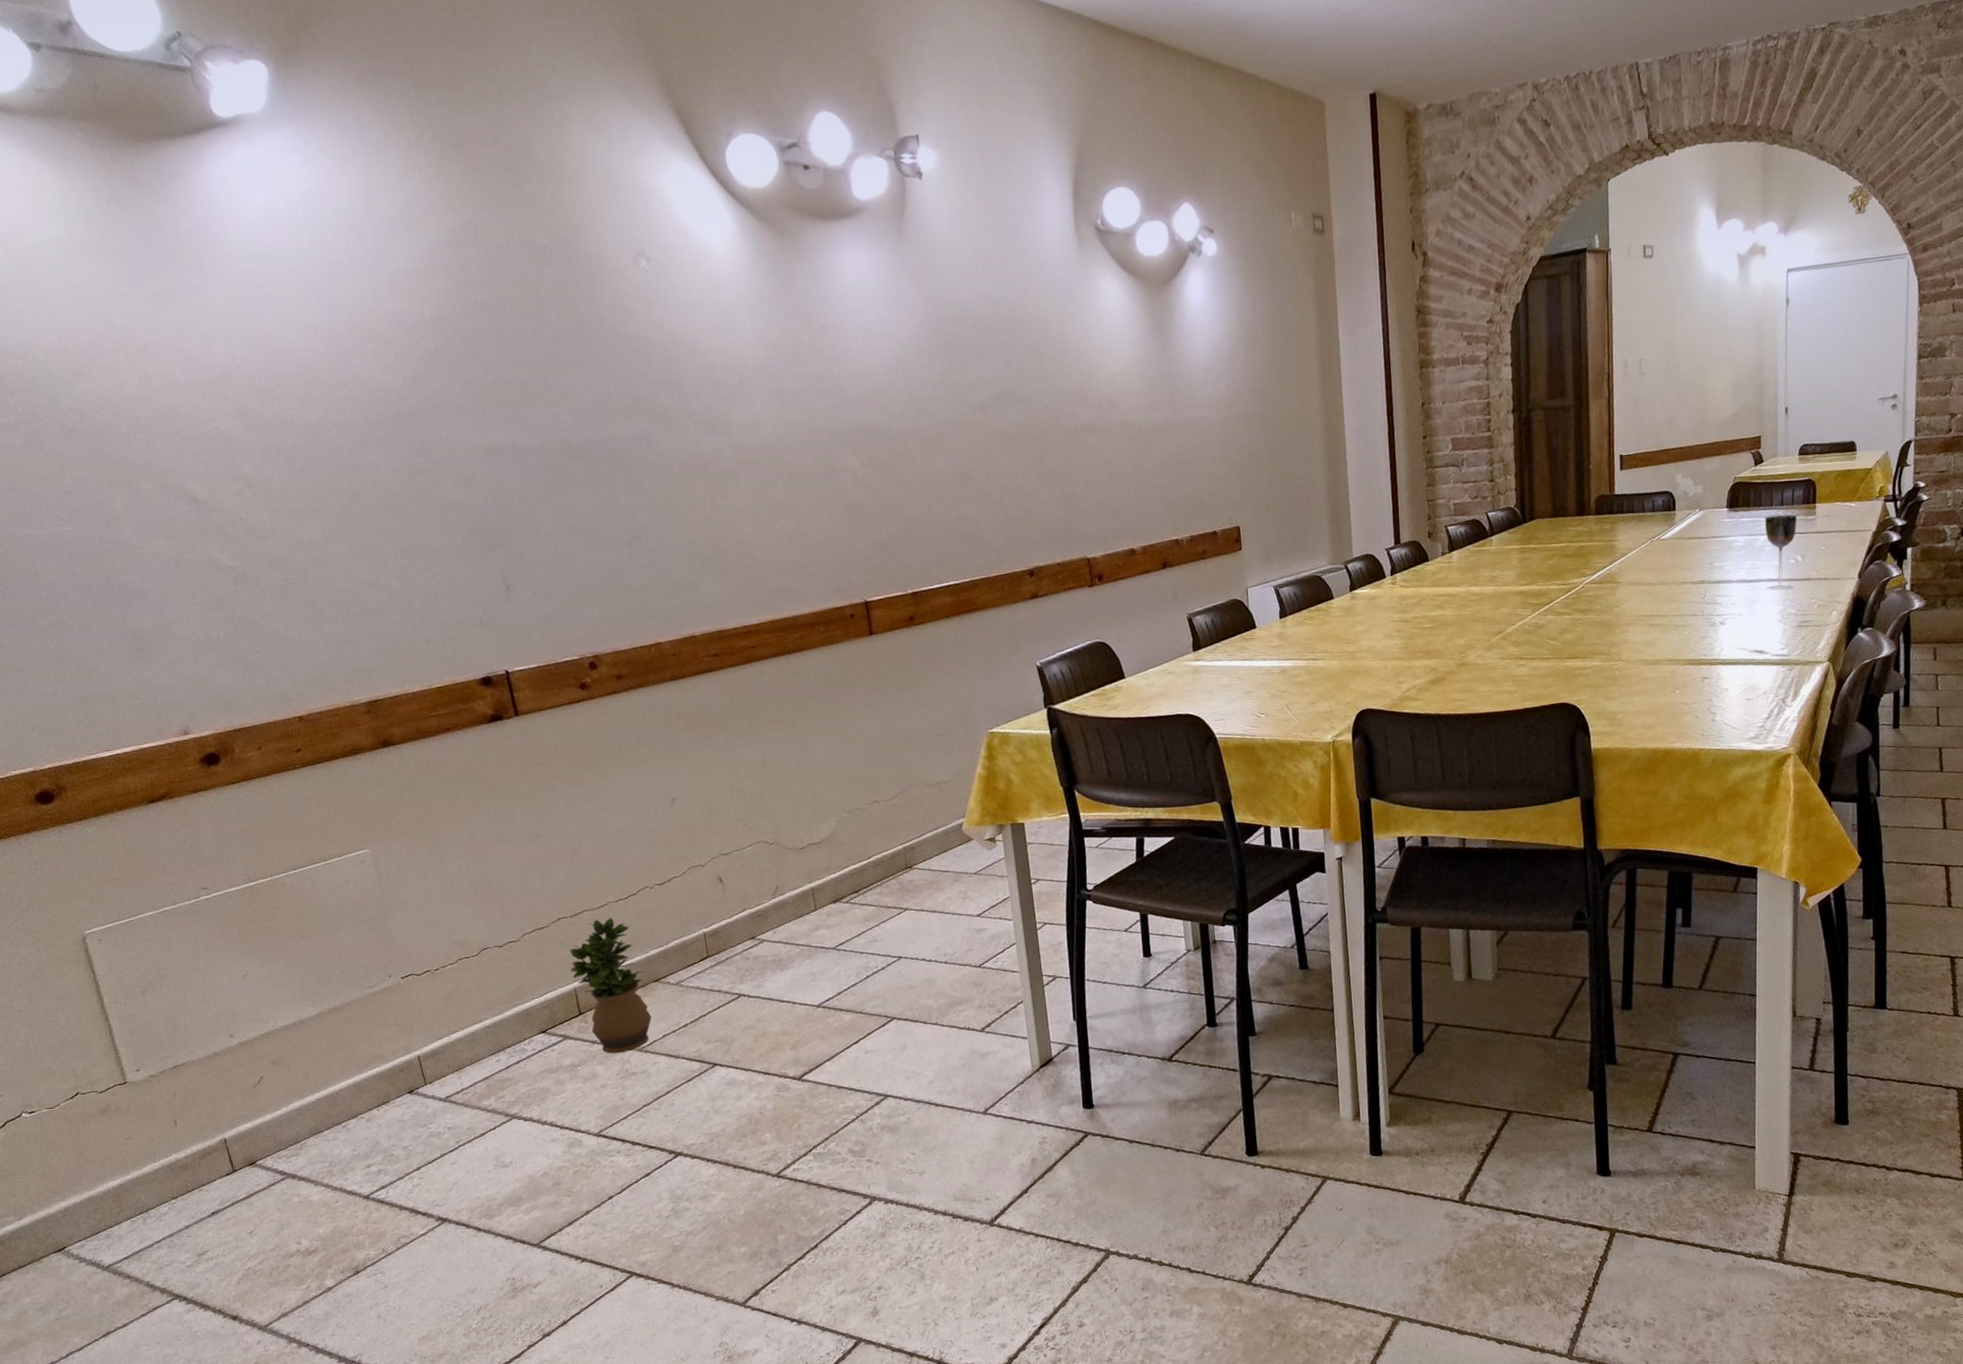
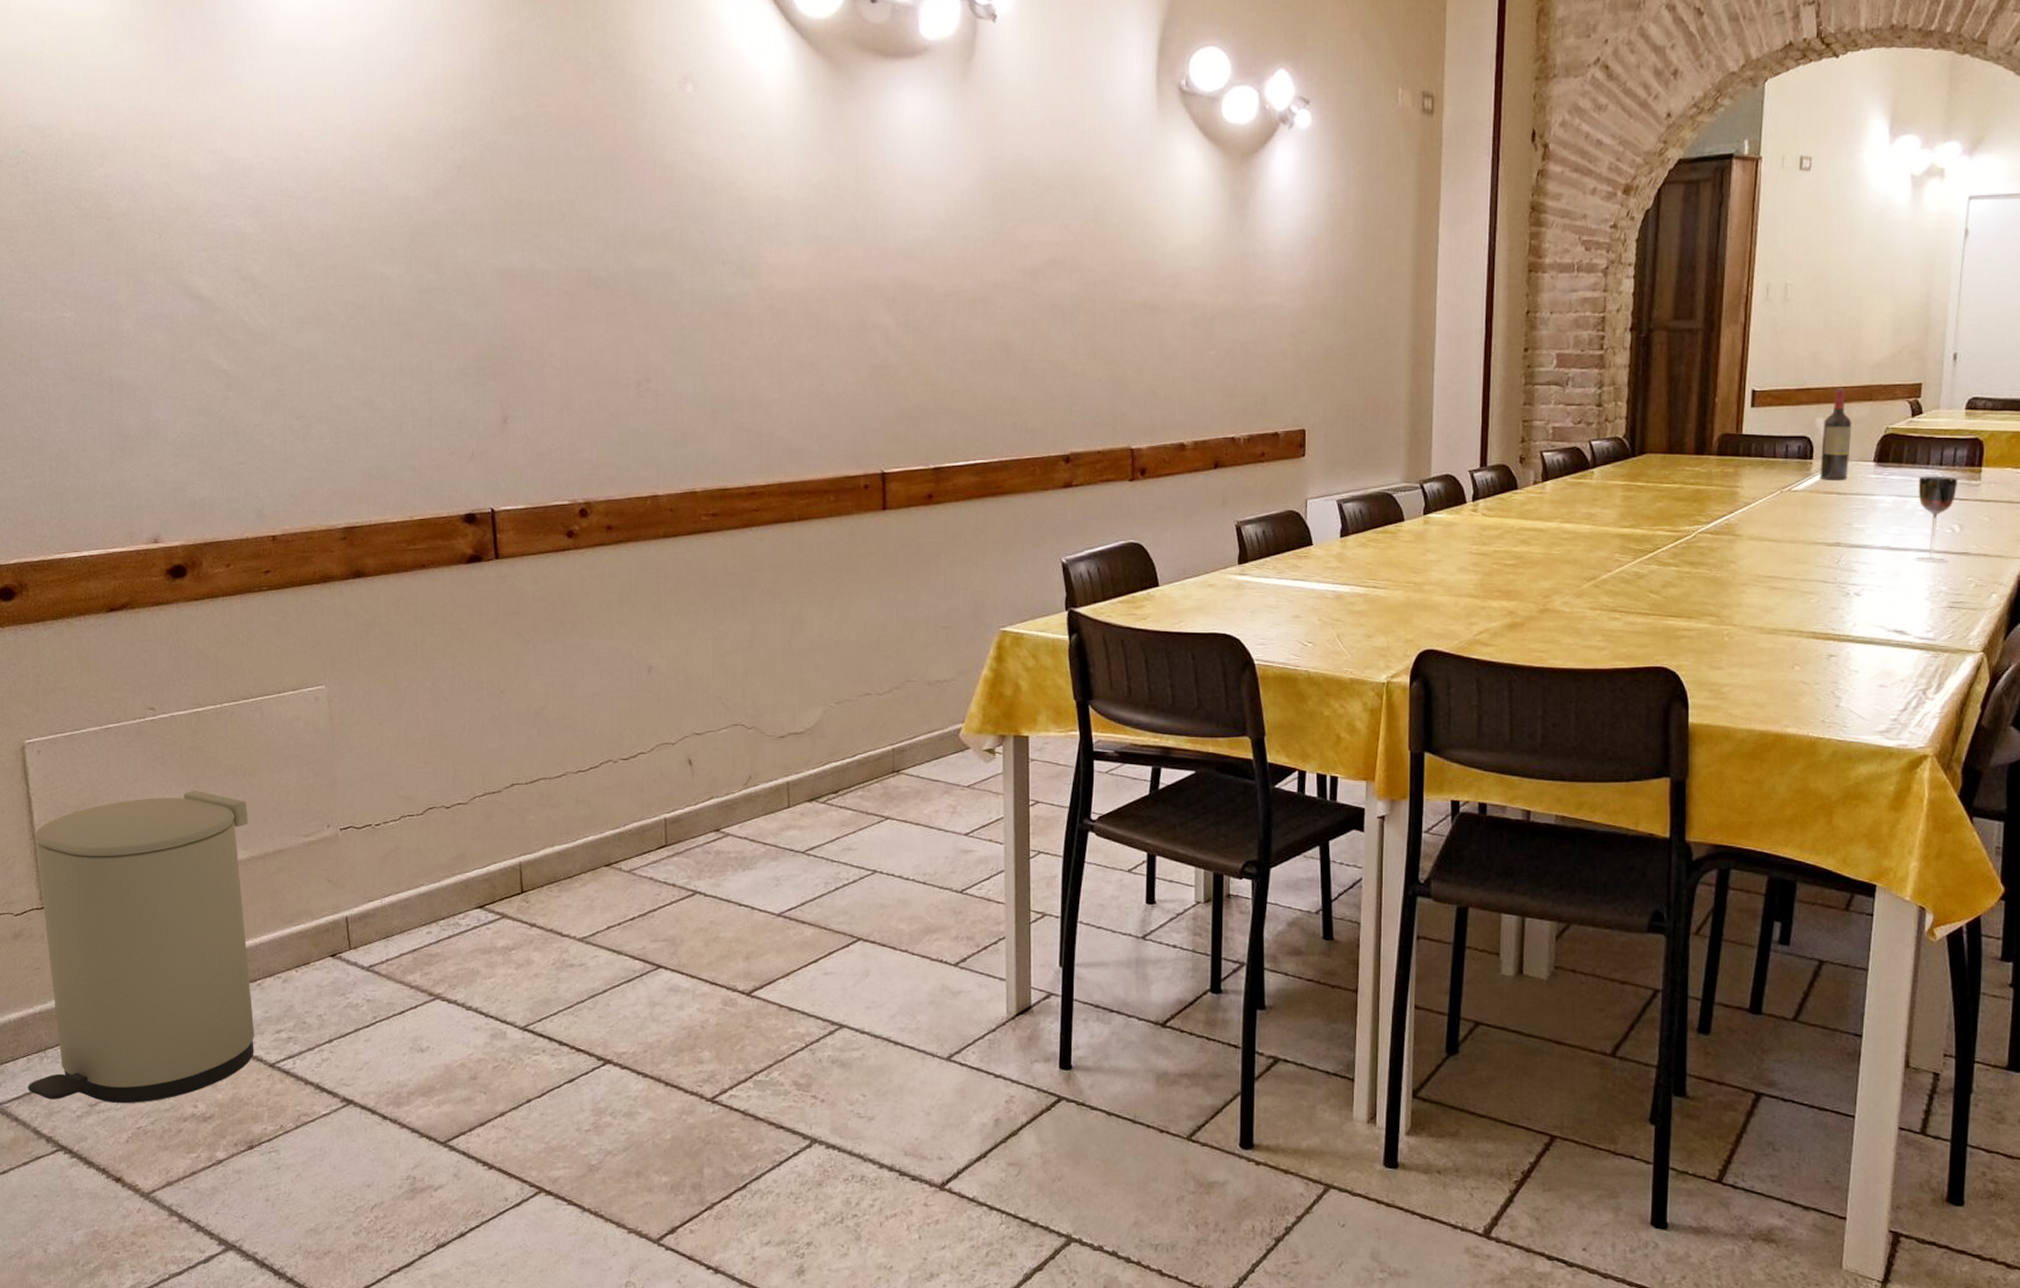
pedal bin: none [107,958,348,1255] -> present [28,791,254,1104]
potted plant: present [569,918,652,1054] -> none [517,789,598,940]
wine bottle: none [1682,446,1706,528] -> present [1820,388,1852,482]

